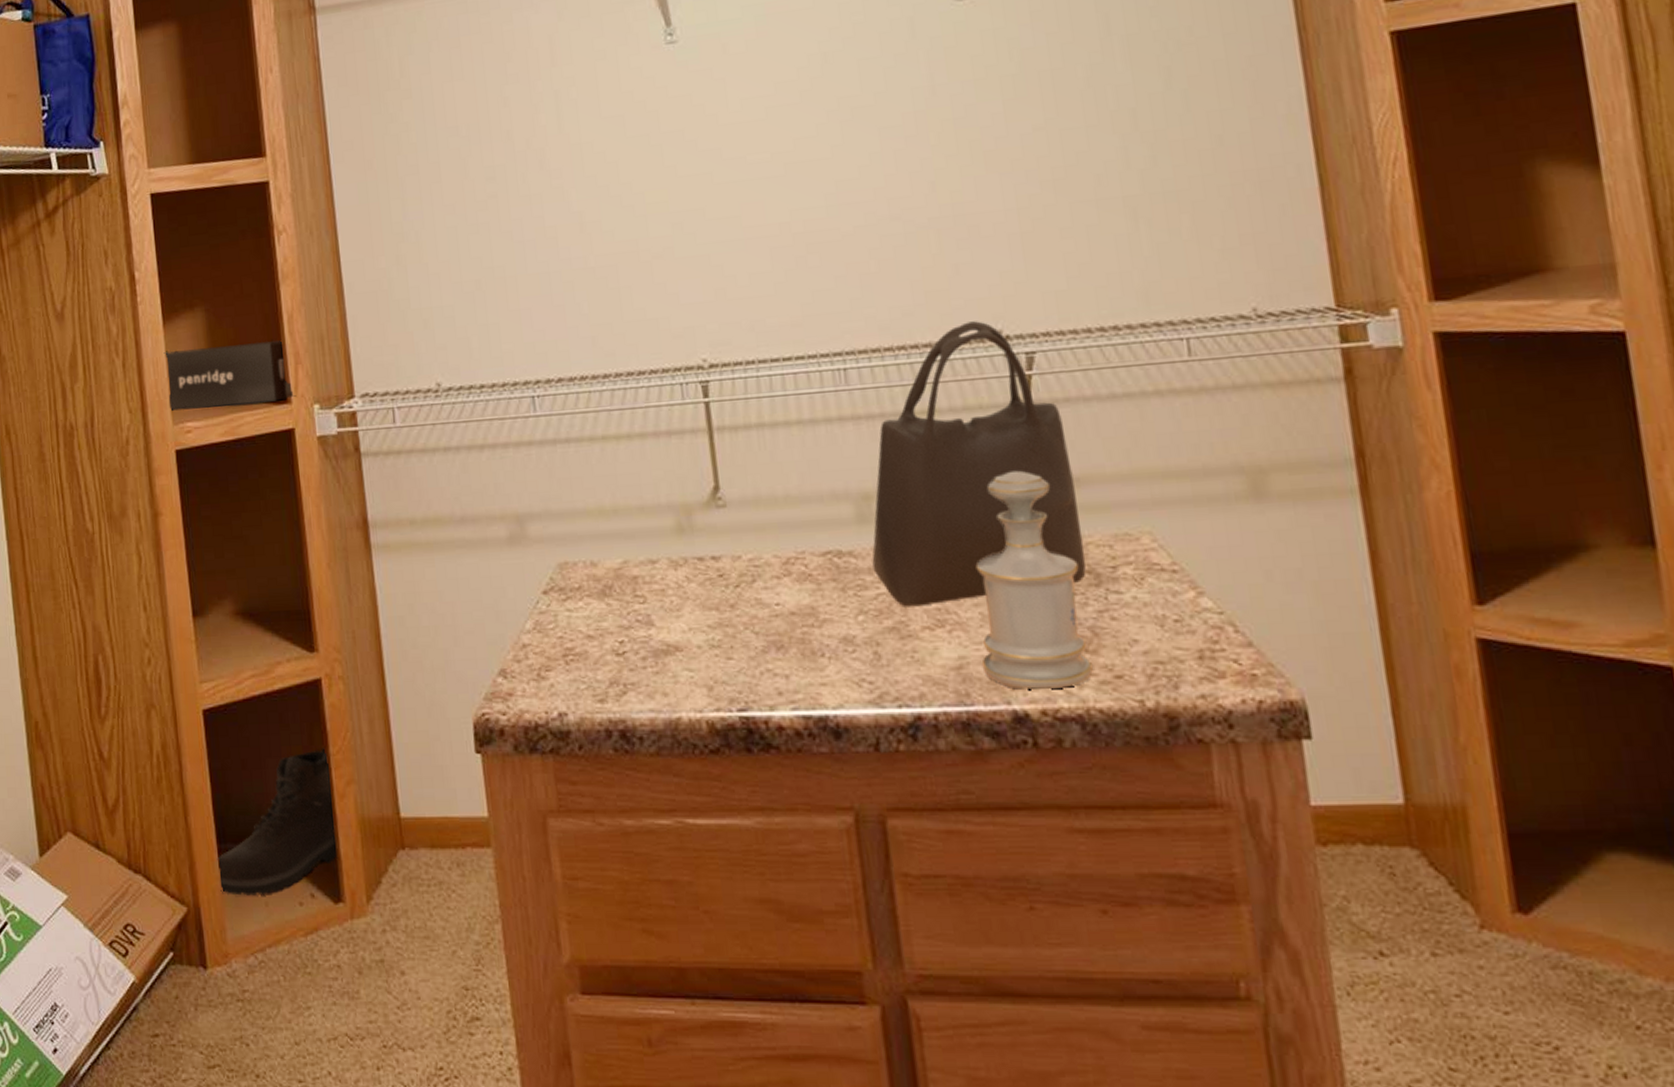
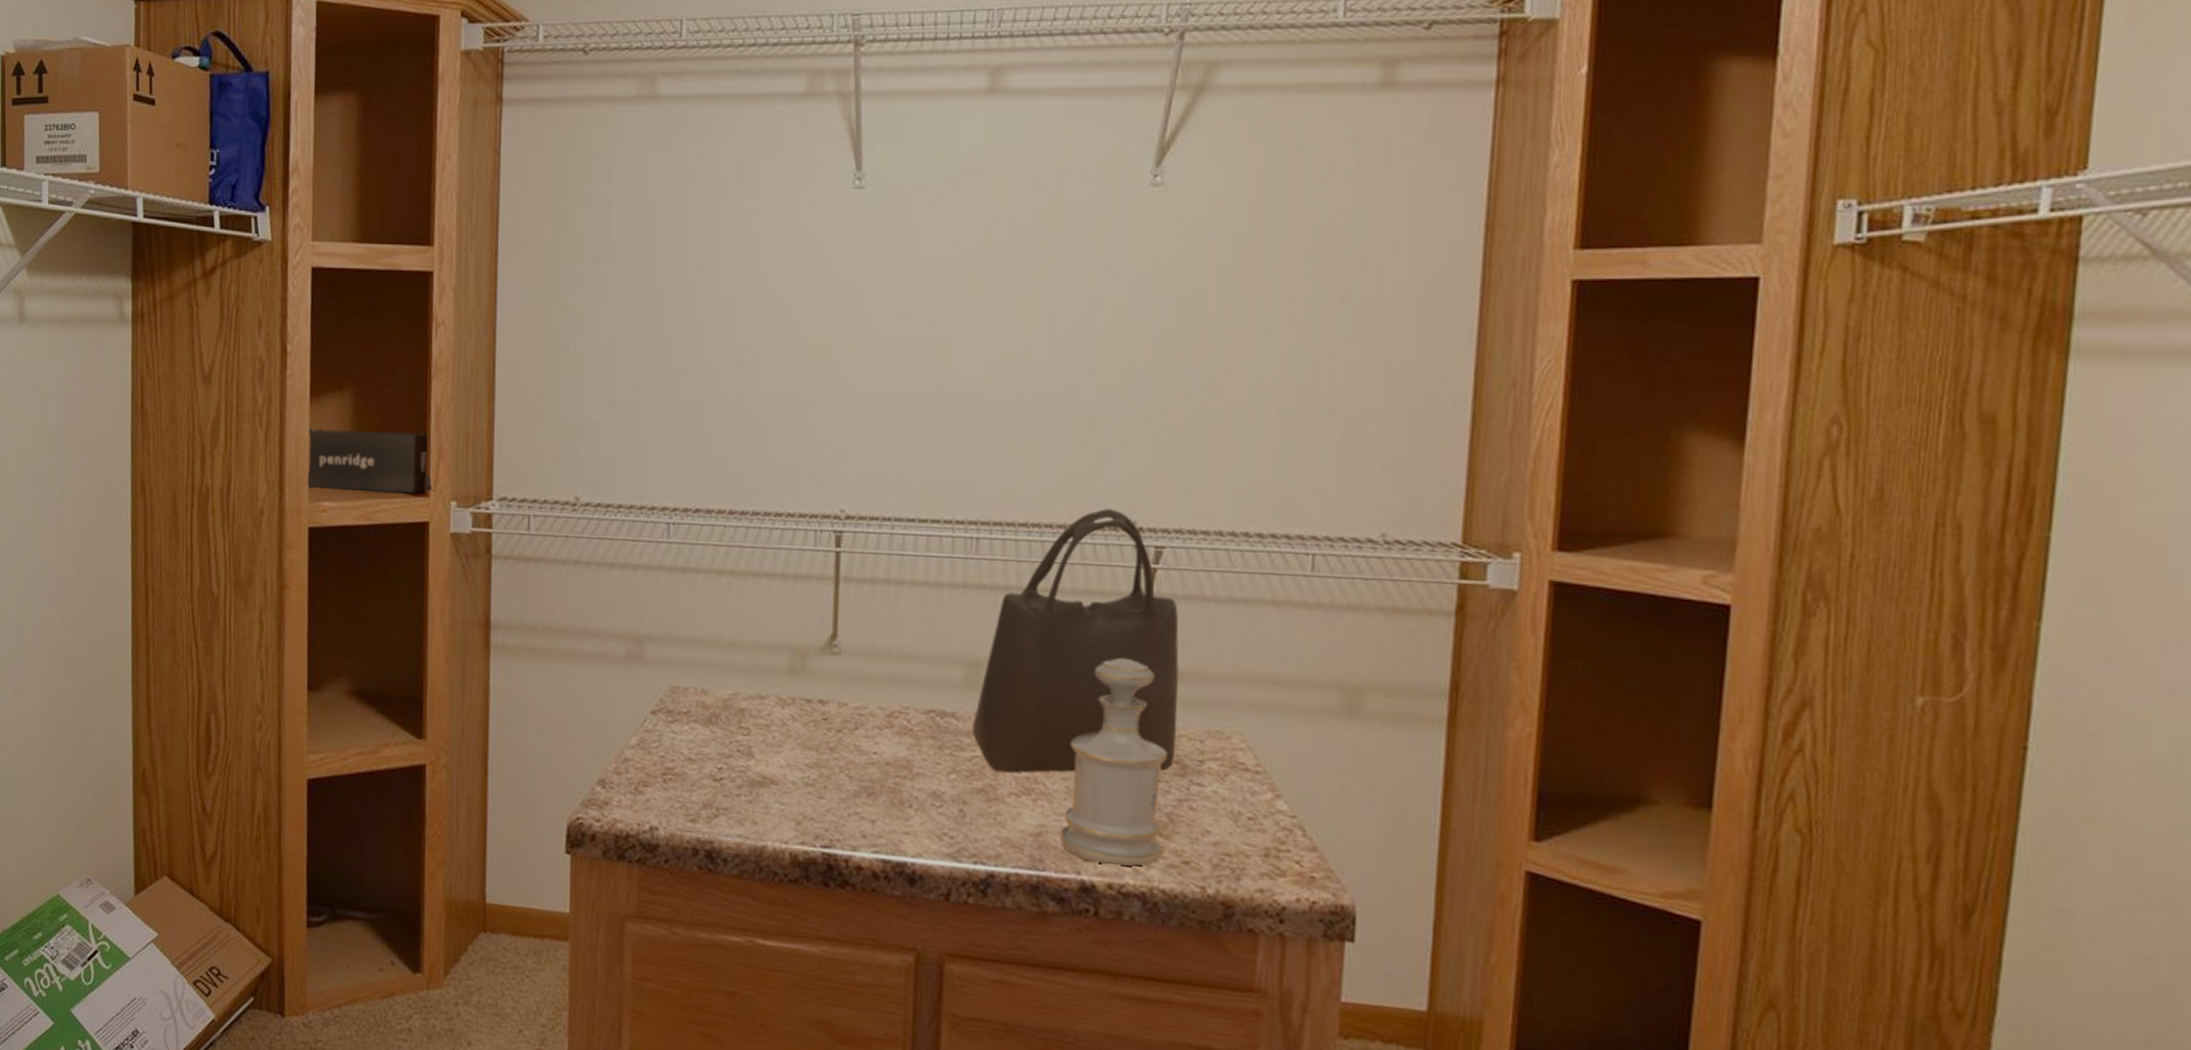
boot: present [217,748,339,896] -> none [305,829,424,957]

